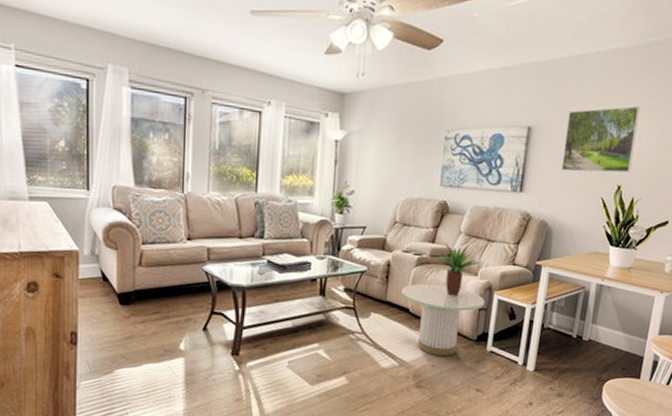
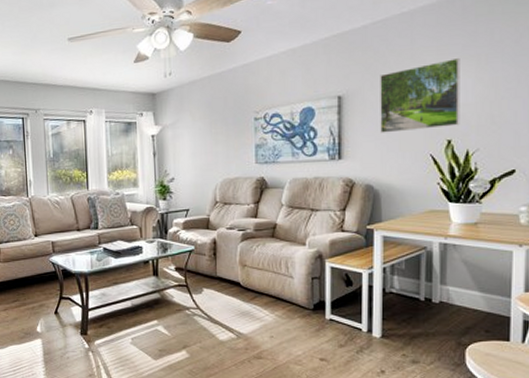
side table: present [401,283,485,356] -> none [230,257,317,326]
potted plant: present [437,242,480,296] -> none [261,216,306,267]

